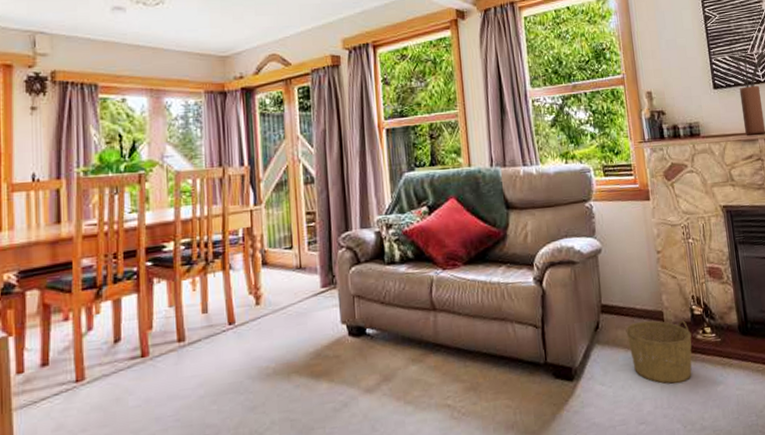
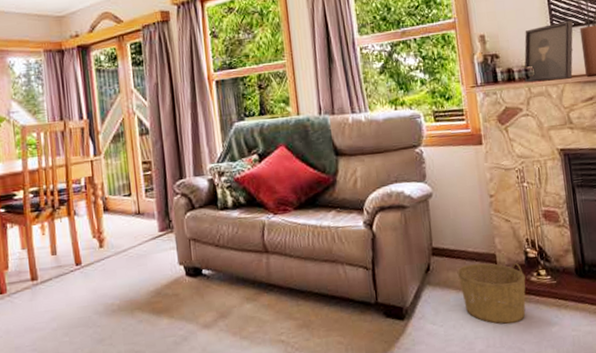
picture frame: none [688,80,734,140] -> present [524,20,574,83]

